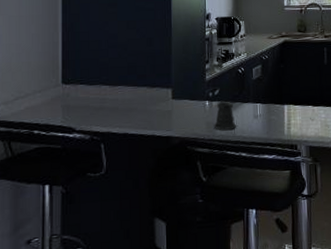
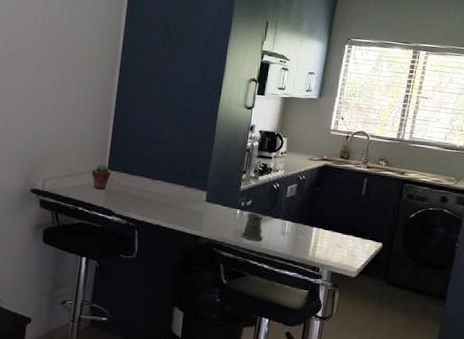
potted succulent: none [44,79,67,107] -> present [91,164,111,190]

